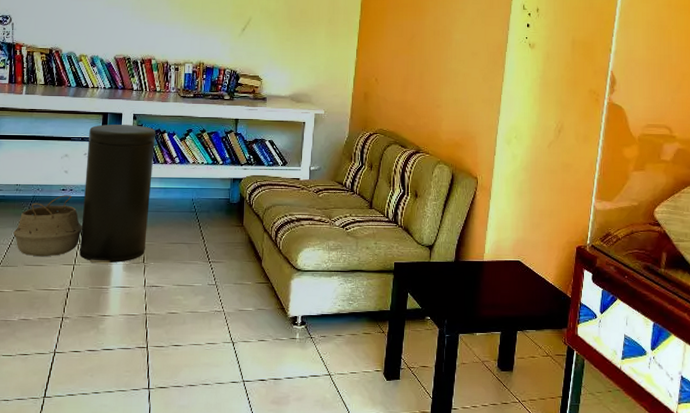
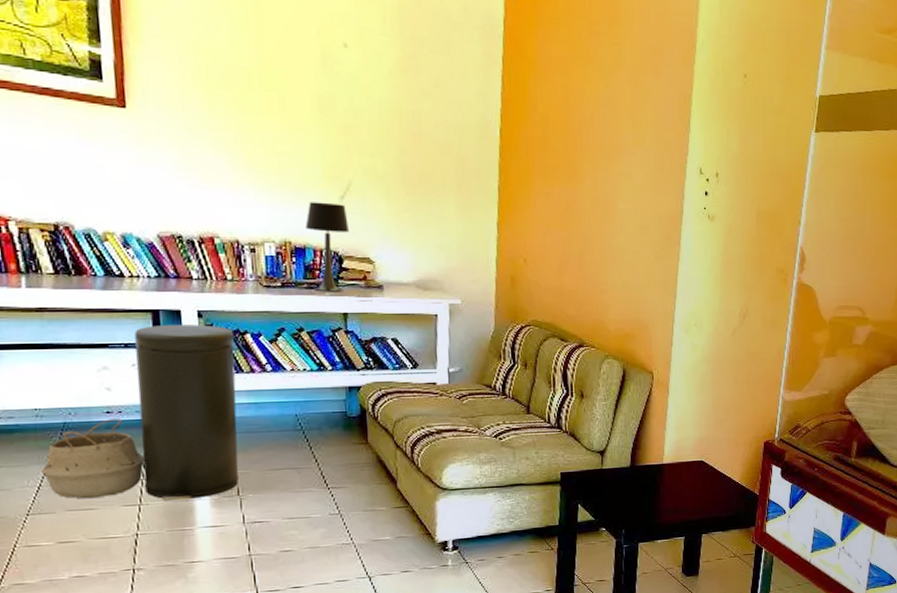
table lamp: none [215,33,246,102] -> present [305,202,349,292]

